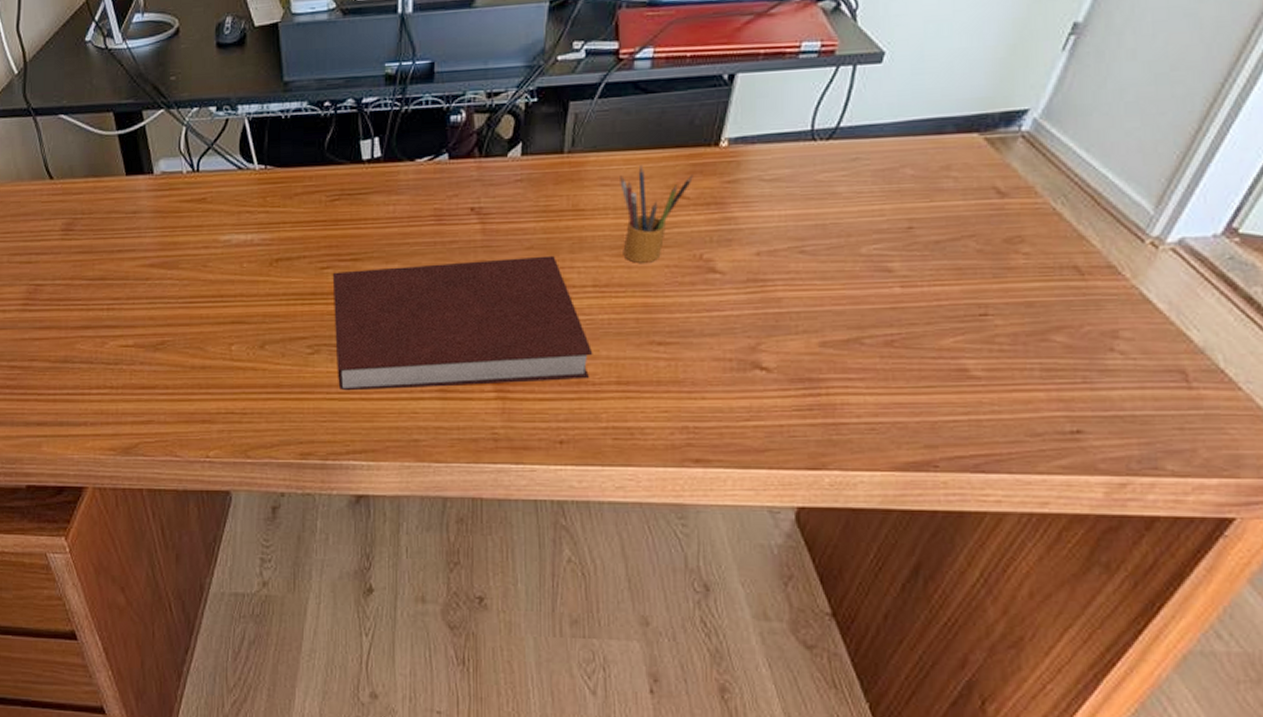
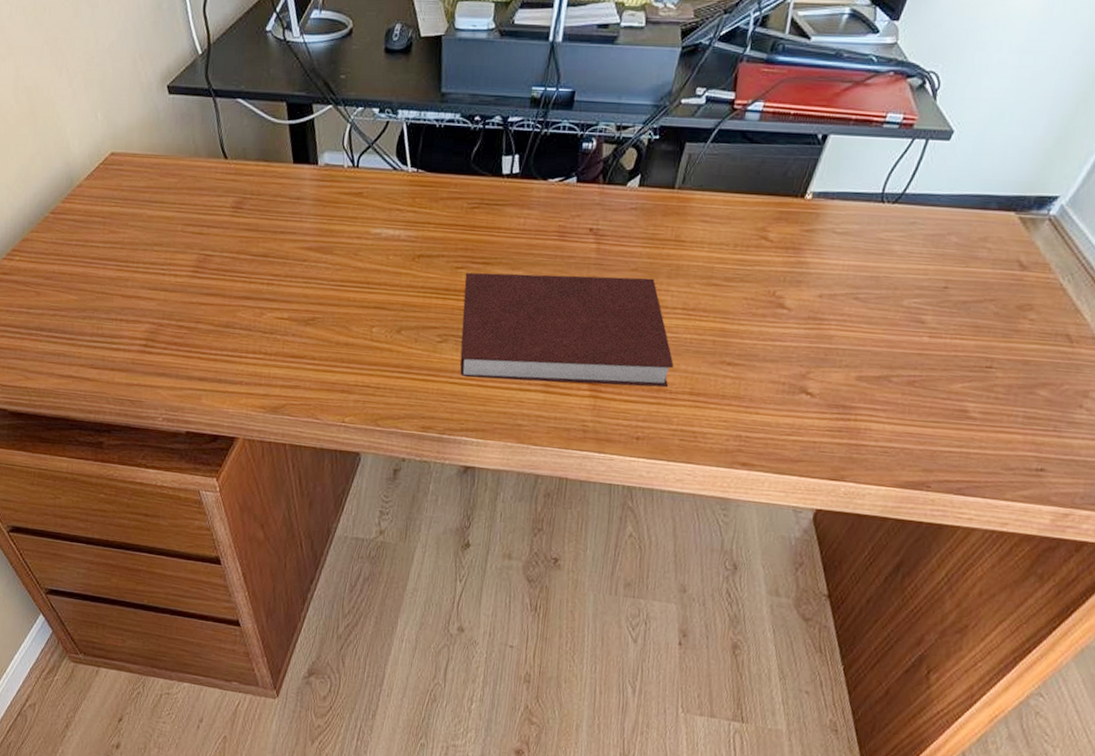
pencil box: present [620,165,693,263] -> none [711,207,779,294]

